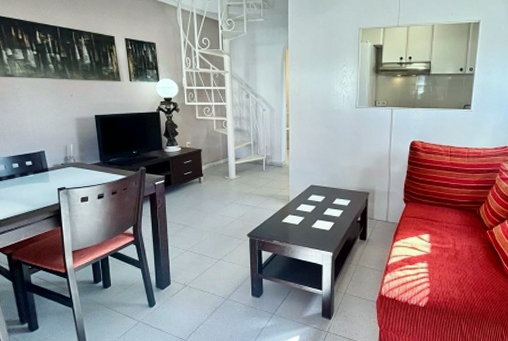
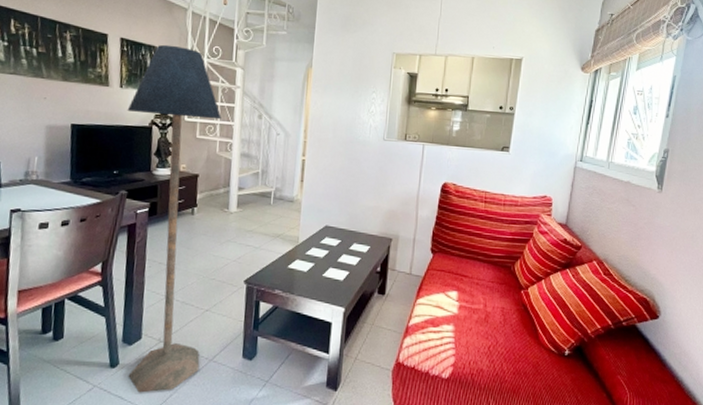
floor lamp: none [137,40,218,326] -> present [127,44,221,393]

